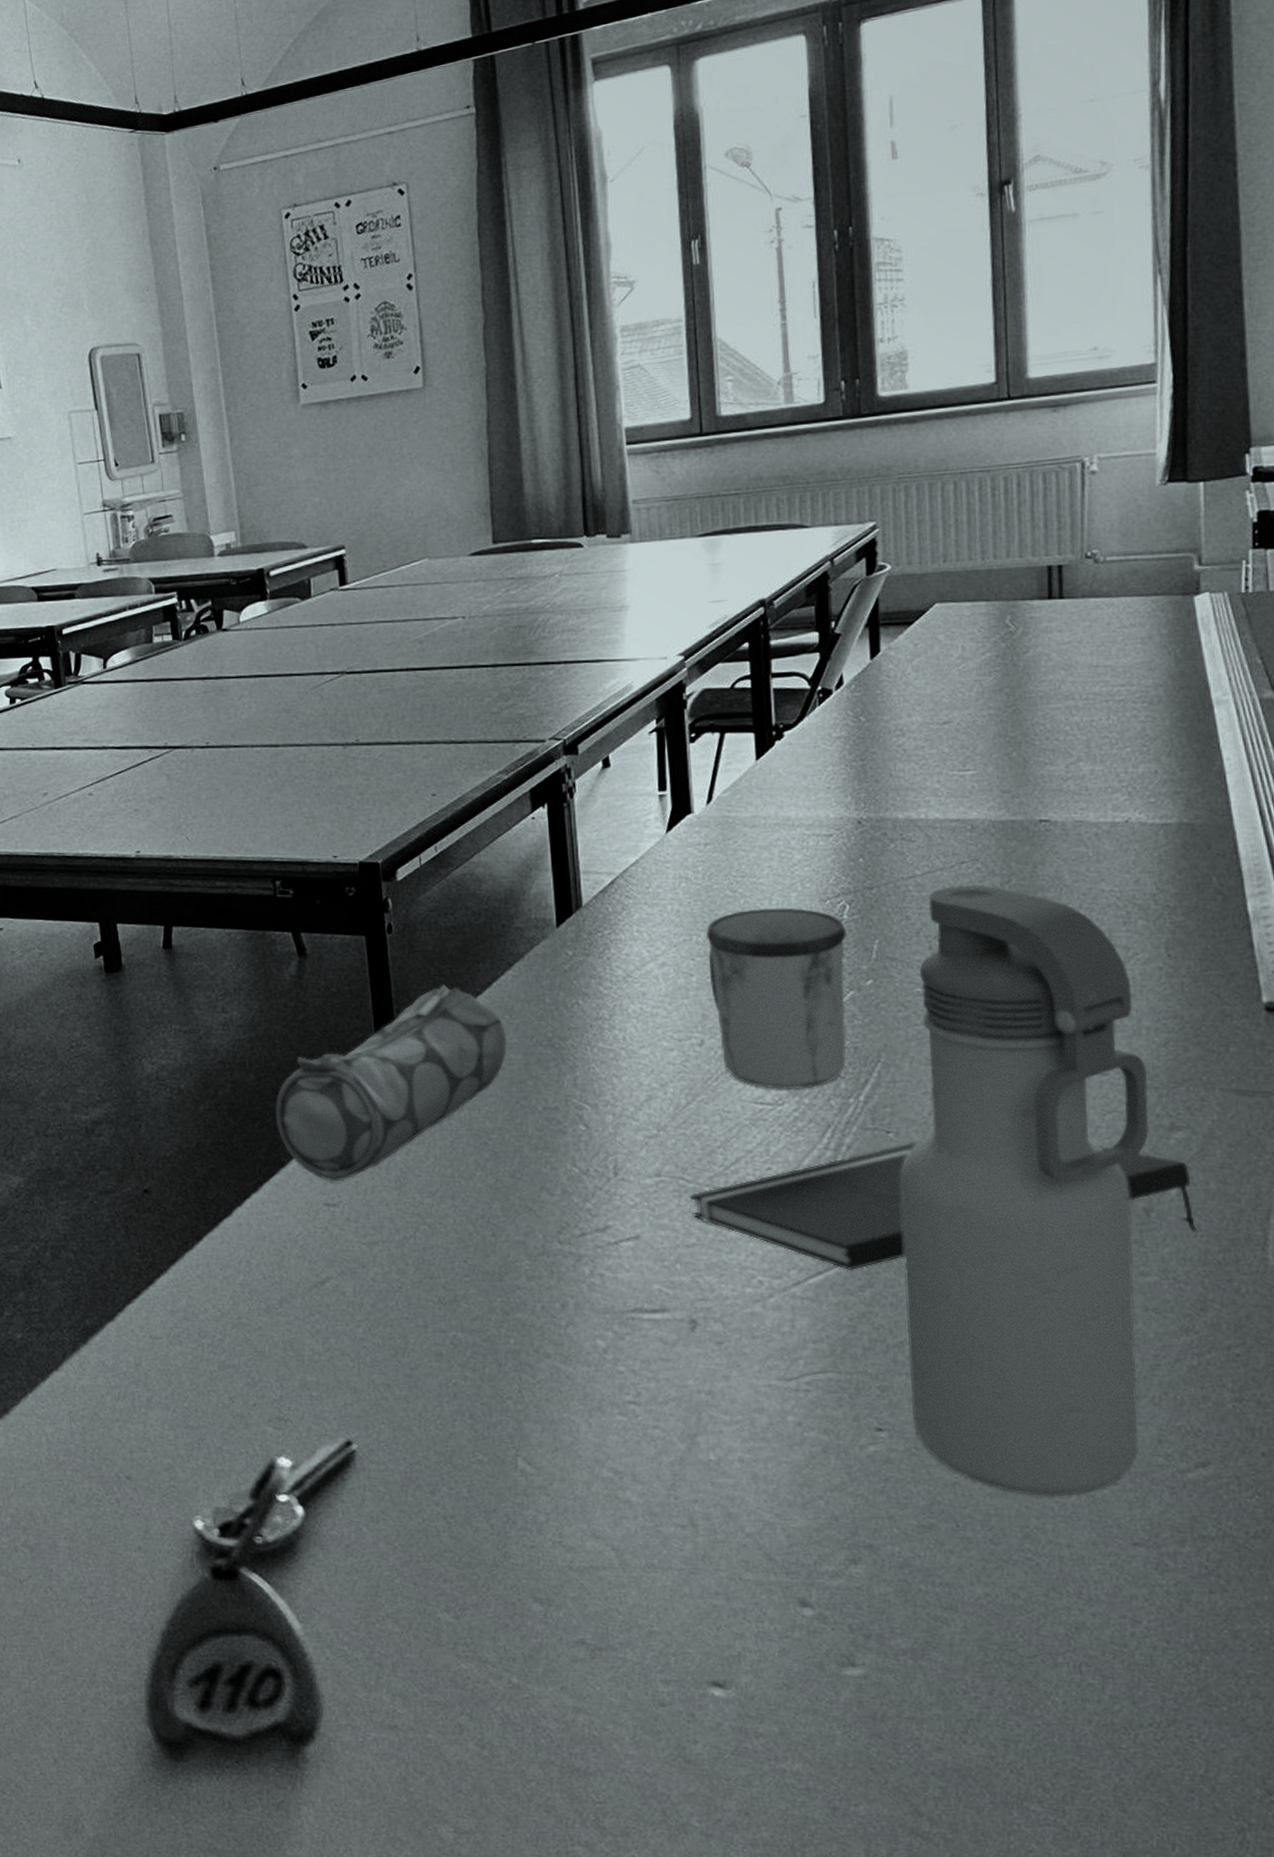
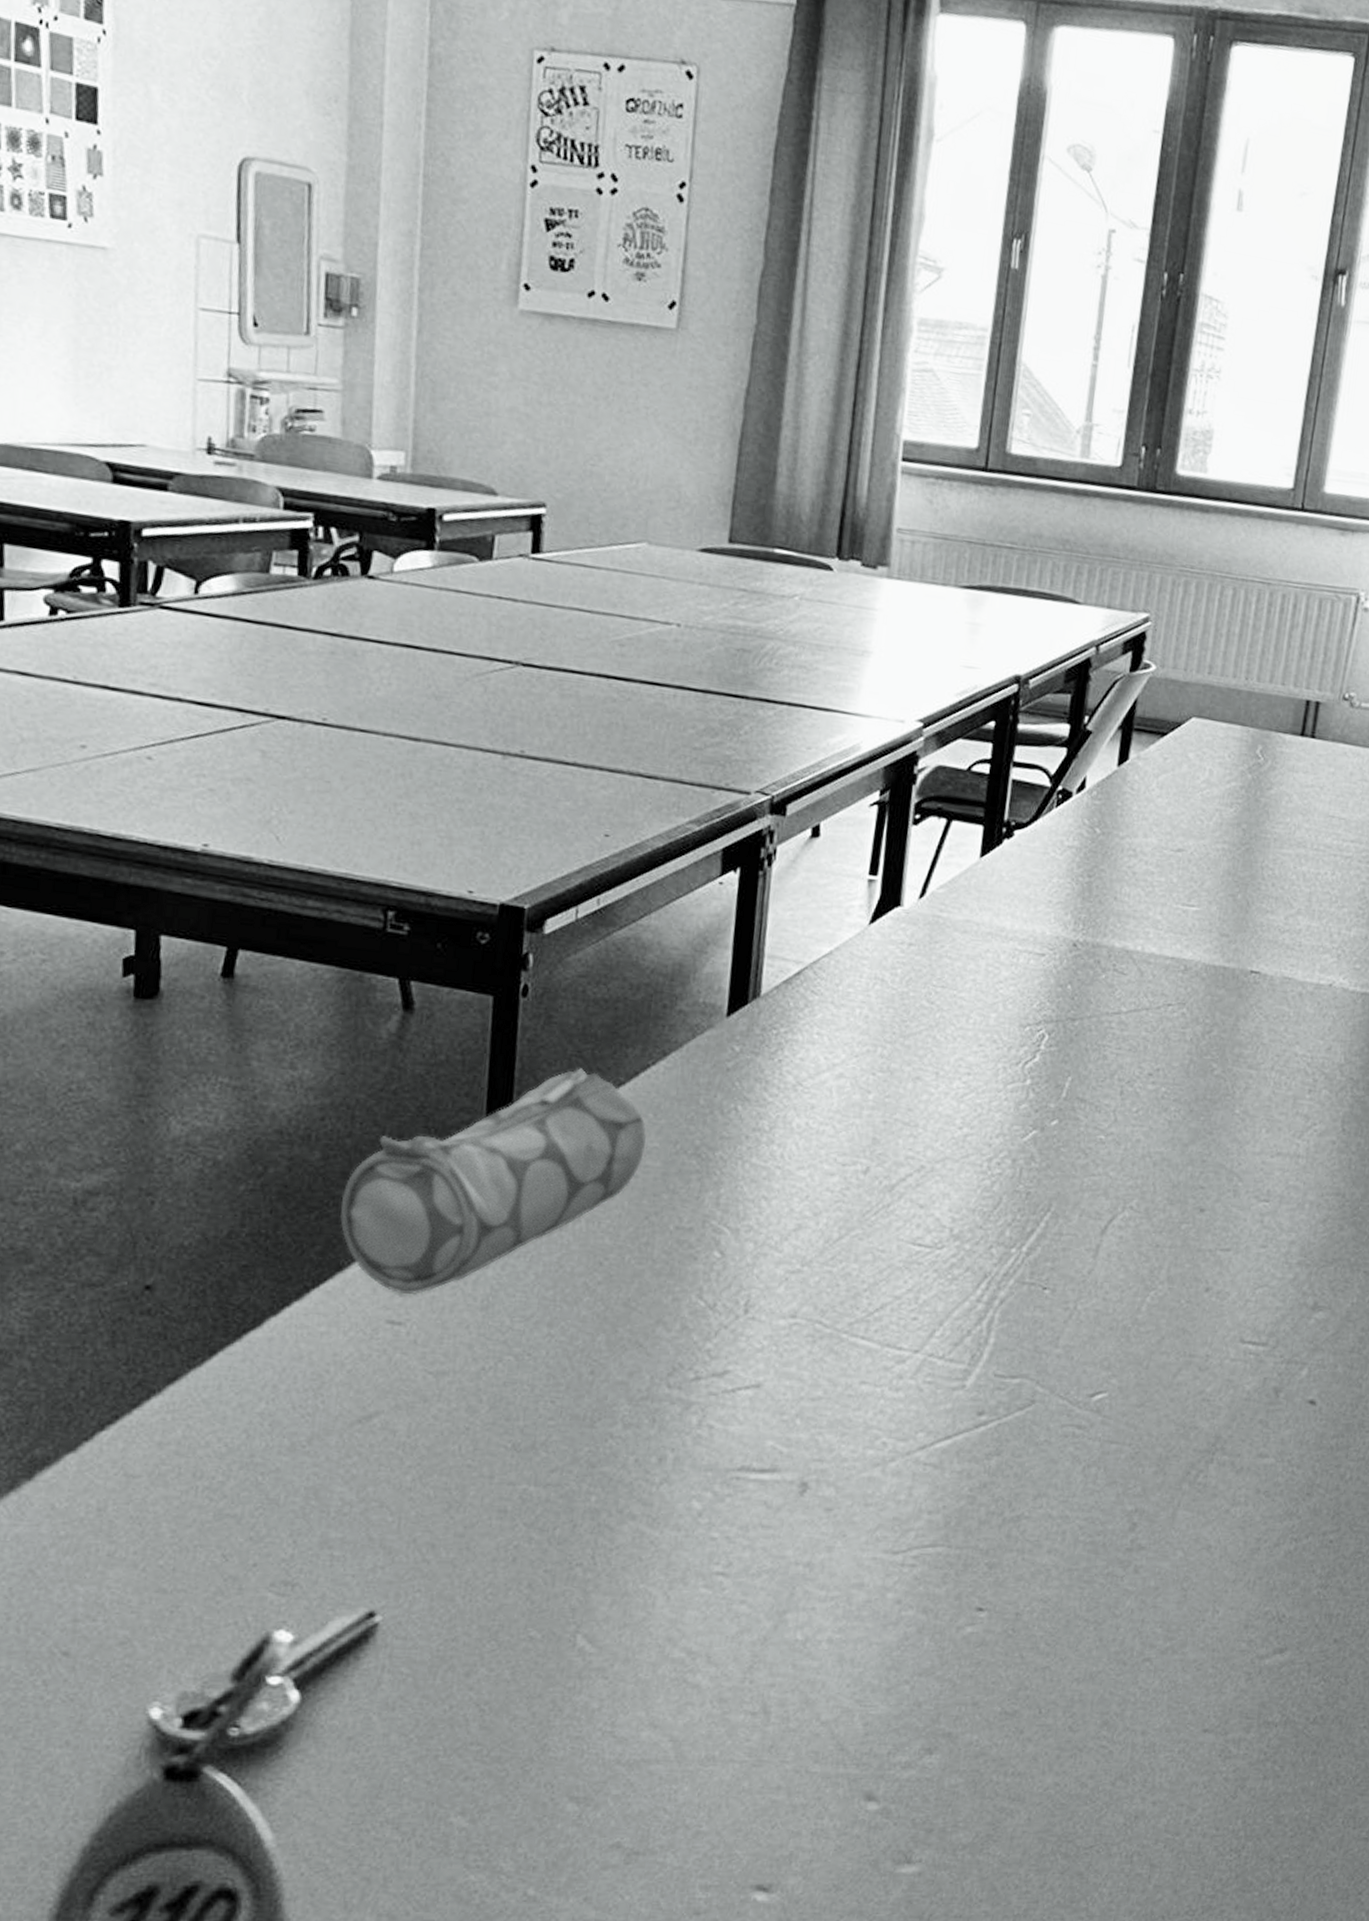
notepad: present [689,1142,1198,1271] -> none [823,1301,1323,1437]
mug: present [707,908,848,1089] -> none [887,1026,1042,1233]
water bottle: present [899,884,1149,1497] -> none [1015,1028,1305,1682]

